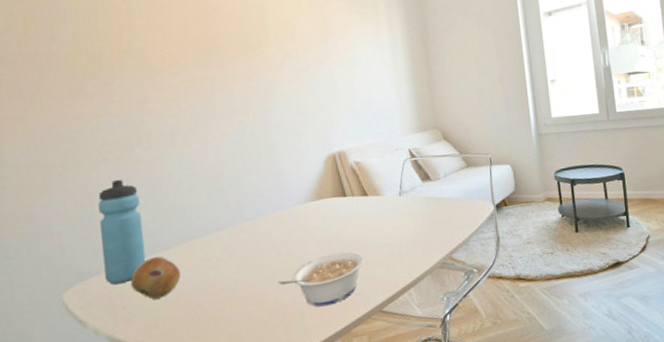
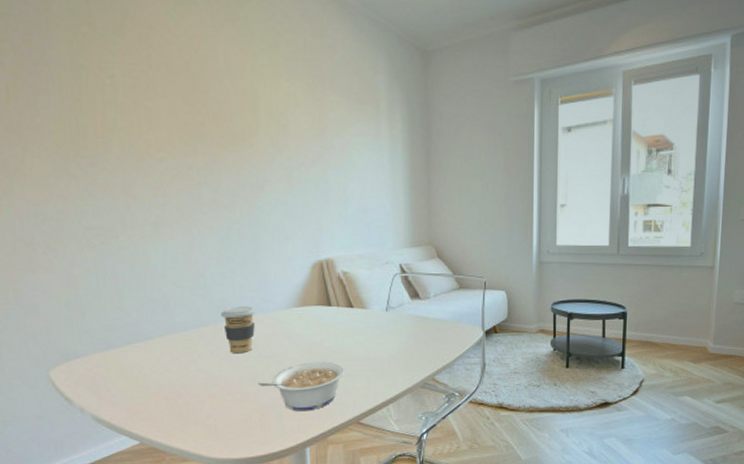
water bottle: present [98,179,146,284] -> none [83,264,130,367]
fruit: present [131,256,181,299] -> none [115,345,164,386]
coffee cup: none [238,205,274,255] -> present [221,306,257,354]

